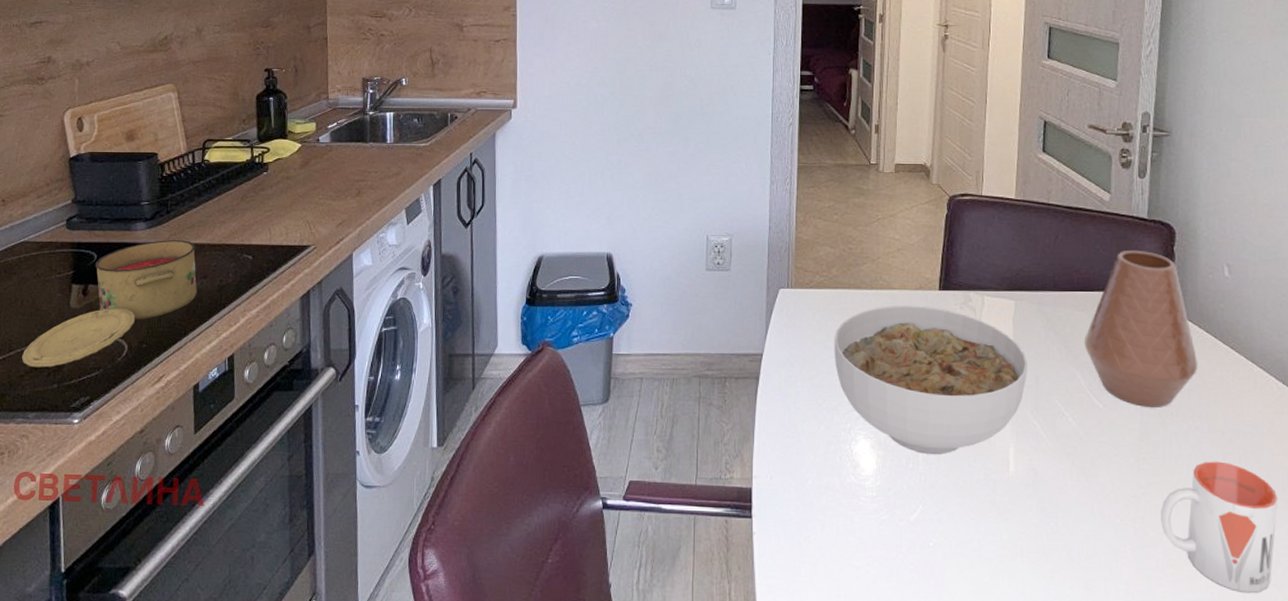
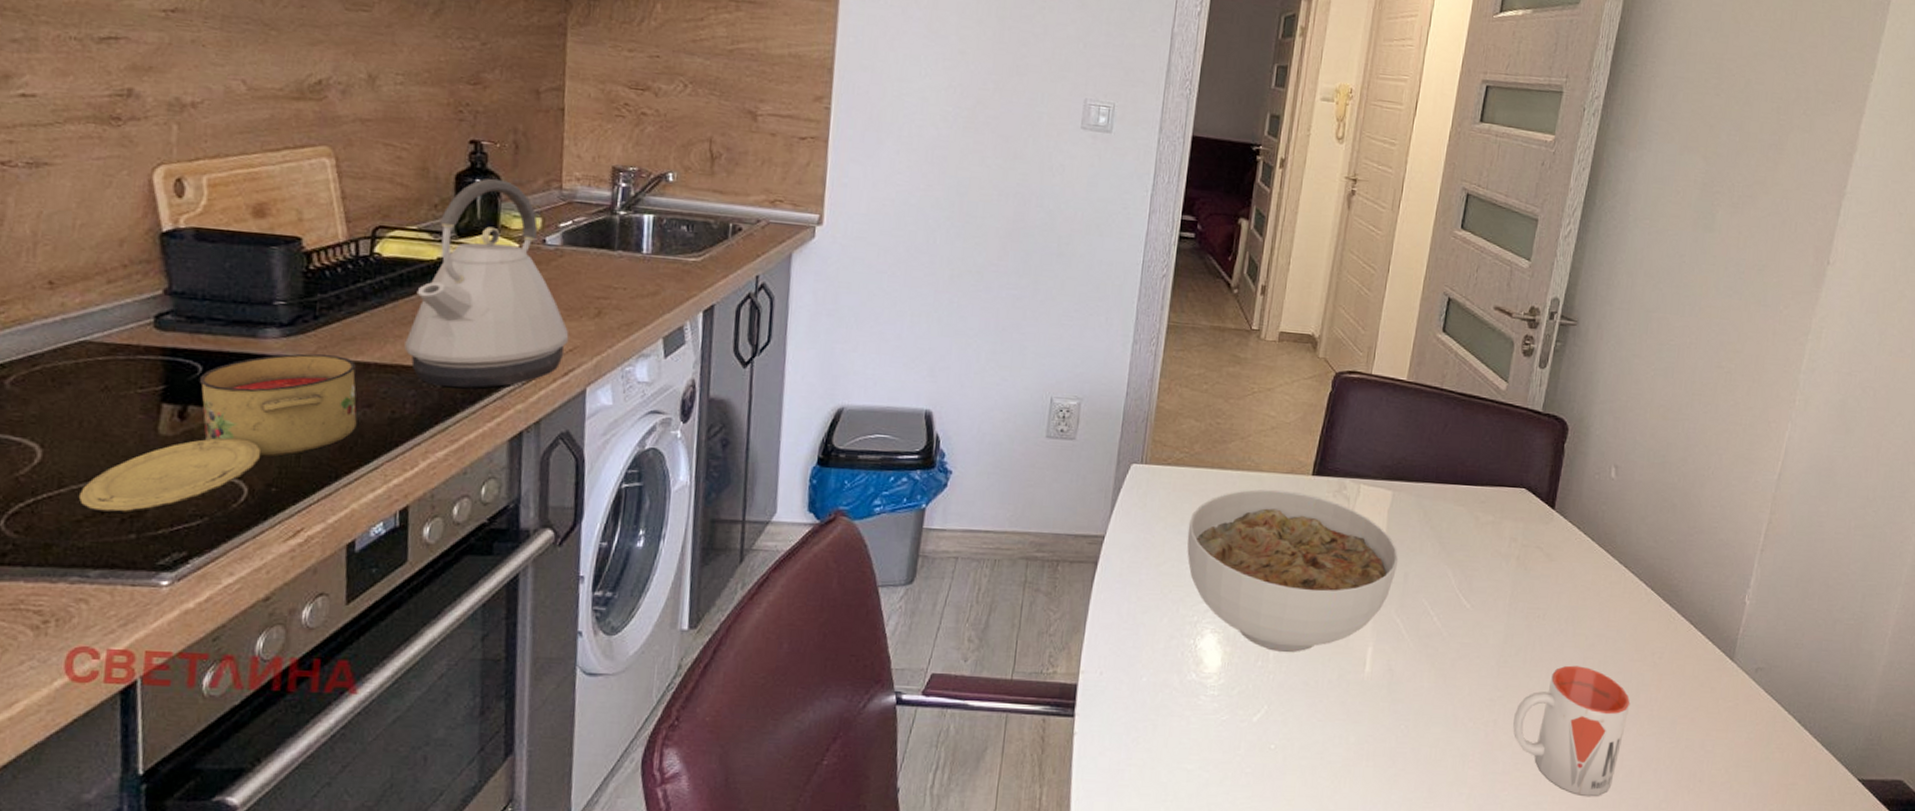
kettle: none [227,96,339,259] -> present [404,178,570,389]
vase: present [1084,251,1199,407] -> none [1459,444,1573,610]

